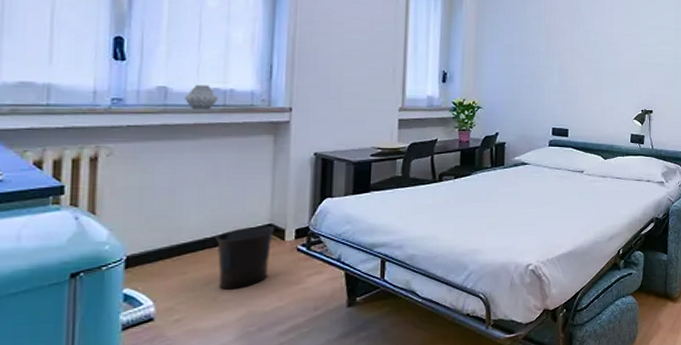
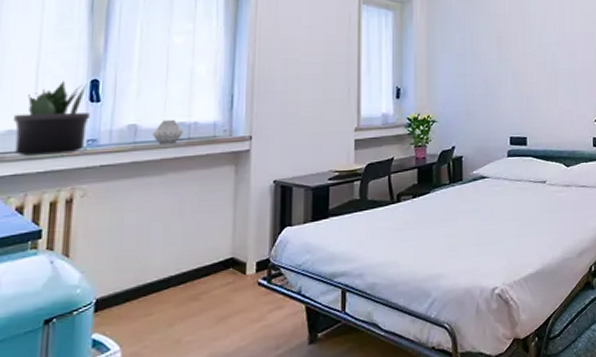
planter: none [27,34,115,111] -> present [14,80,91,156]
waste bin: present [215,225,275,290] -> none [179,259,237,331]

